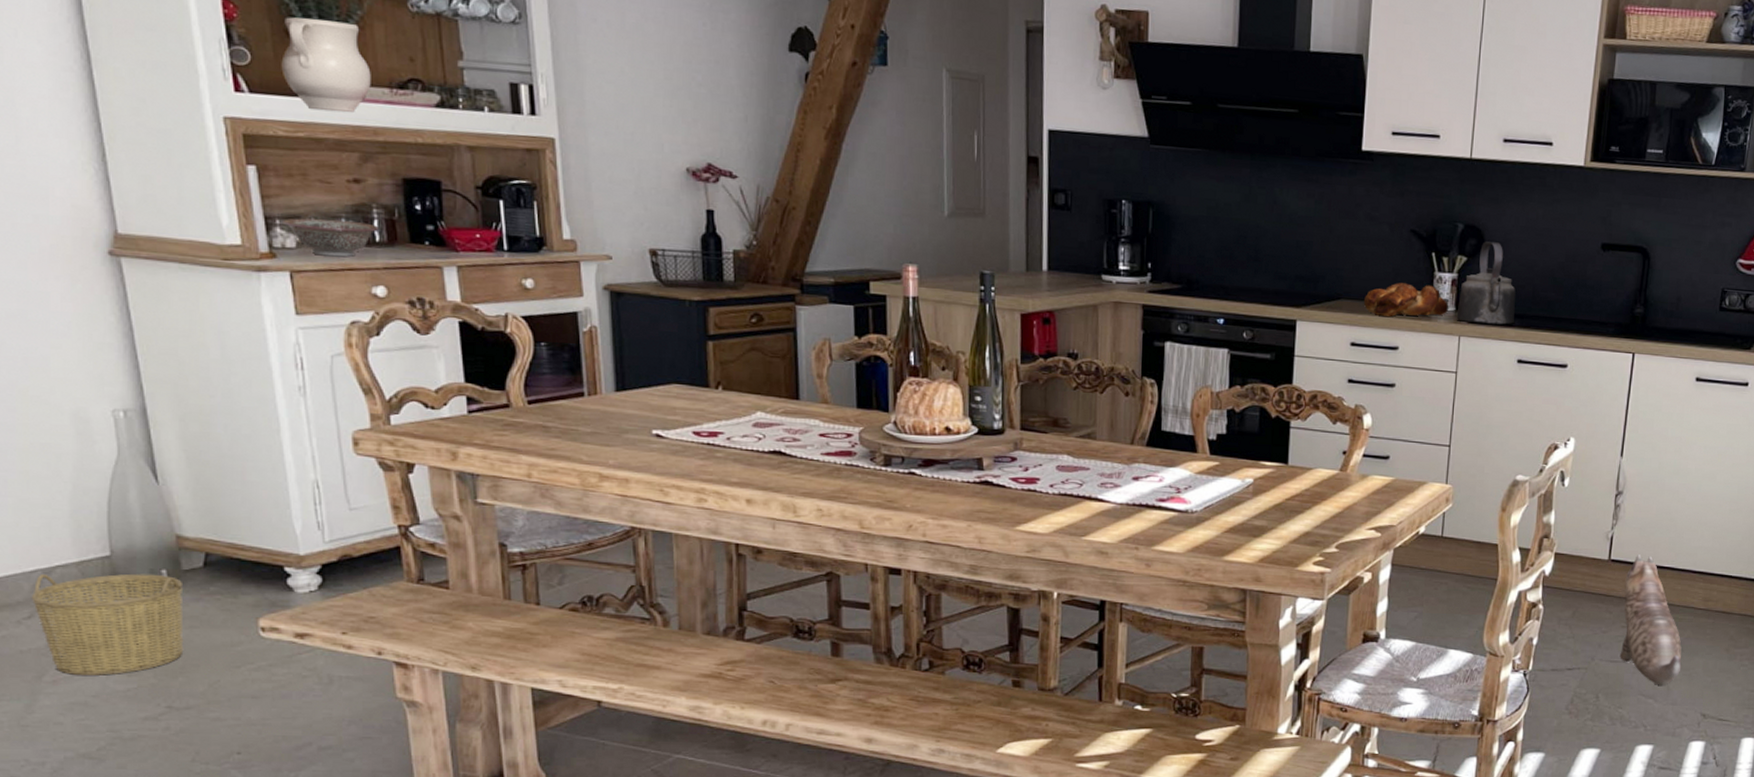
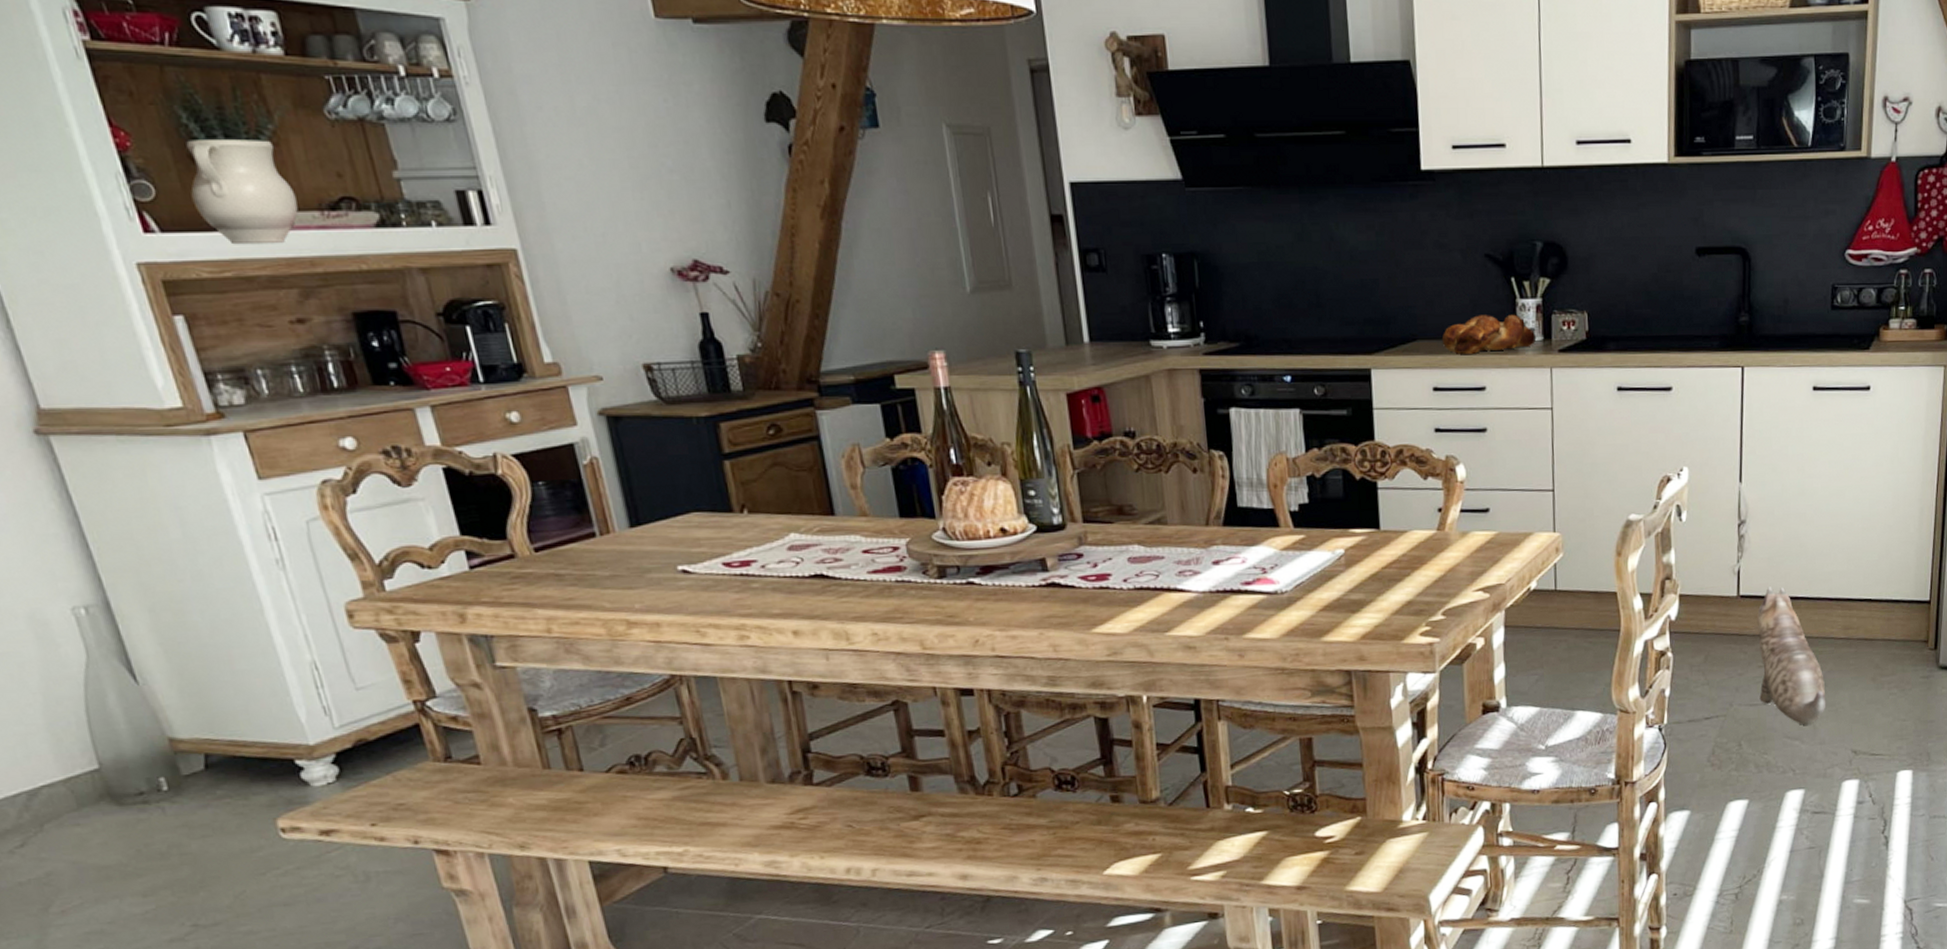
basket: present [31,573,184,676] -> none [19,783,200,903]
decorative bowl: present [282,218,380,258] -> none [224,367,336,410]
kettle: present [1456,241,1516,326] -> none [1545,259,1609,353]

